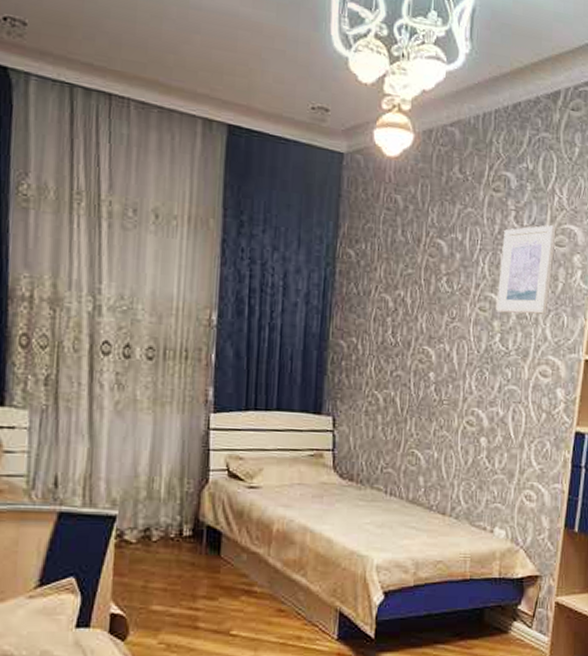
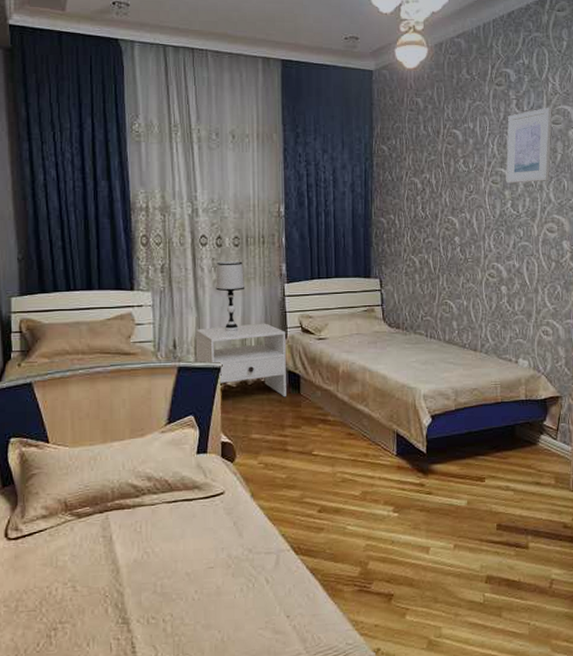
nightstand: none [84,461,207,560] -> present [196,323,286,397]
table lamp: none [118,377,158,470] -> present [216,261,245,331]

